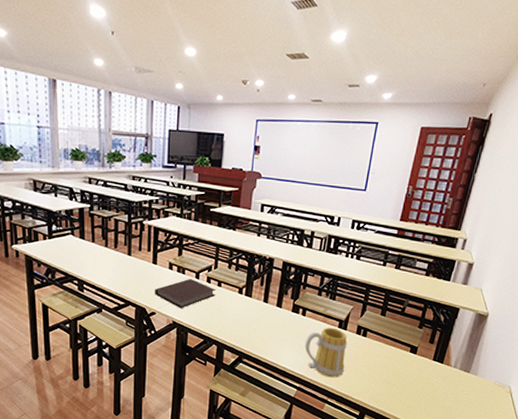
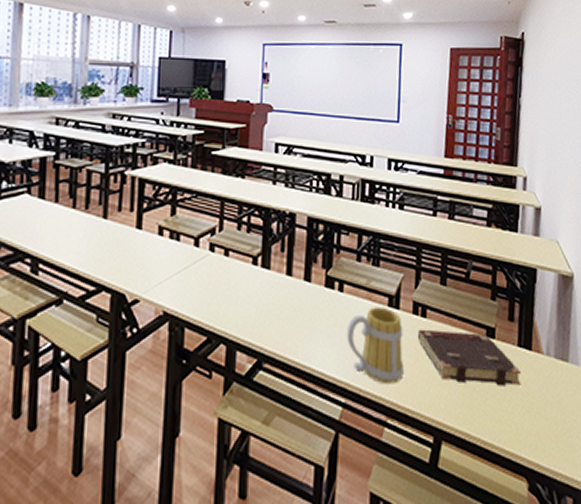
notebook: present [155,278,216,308] -> none [139,246,223,291]
book: none [358,344,432,385] -> present [418,329,522,386]

